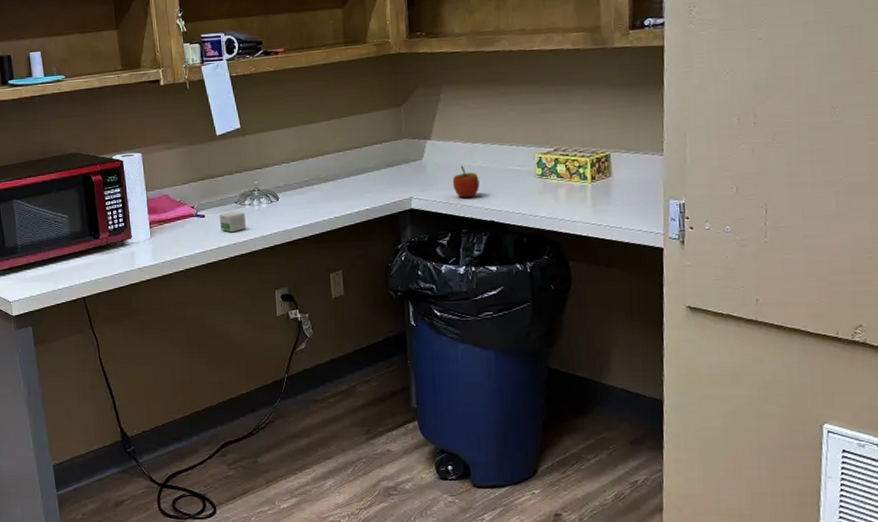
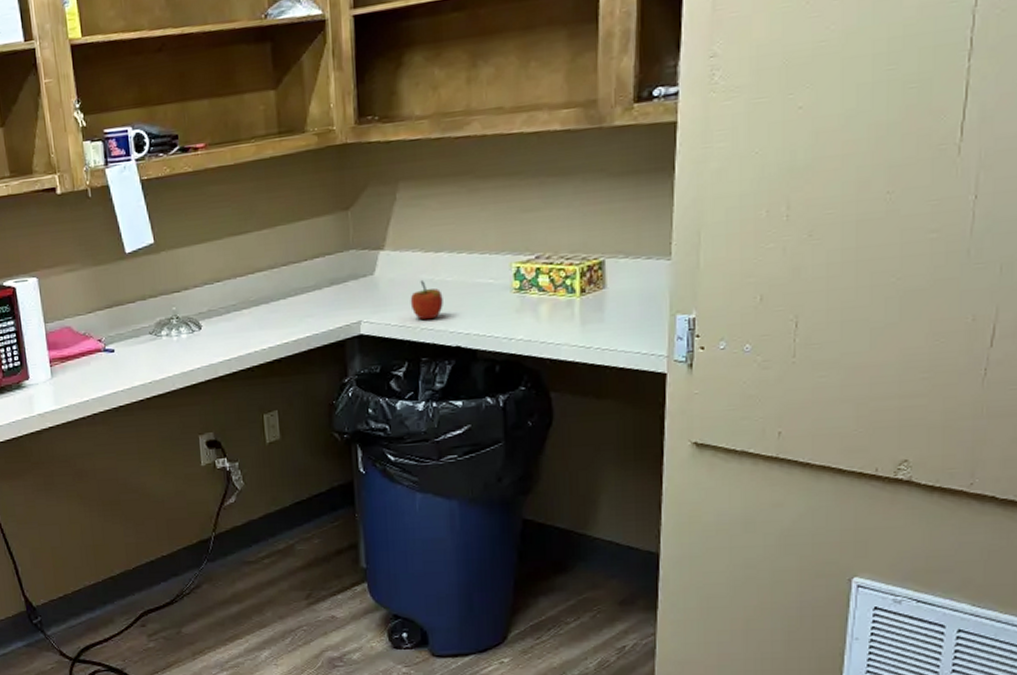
small box: present [219,211,246,233] -> none [131,343,163,370]

